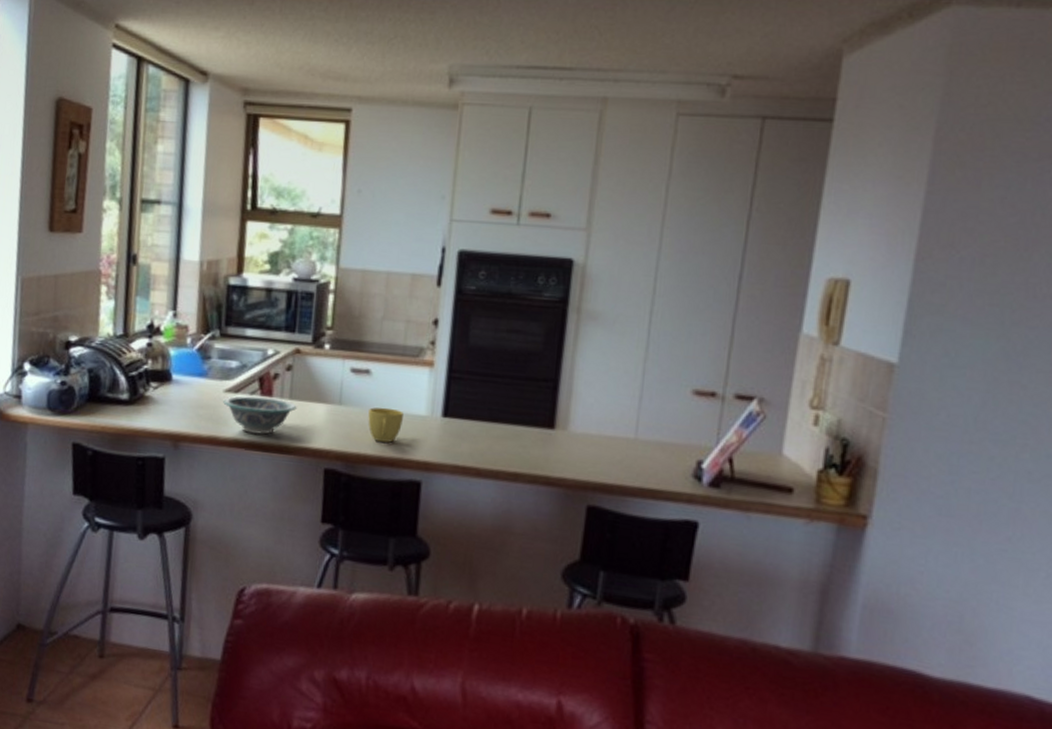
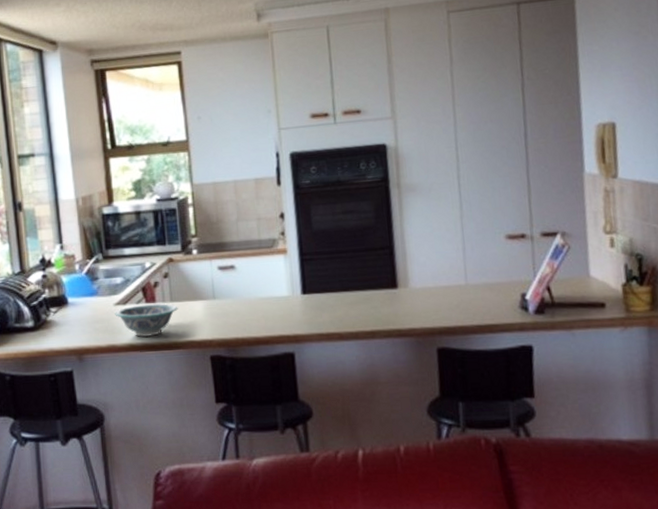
cup: present [368,407,403,443] -> none [239,294,270,325]

